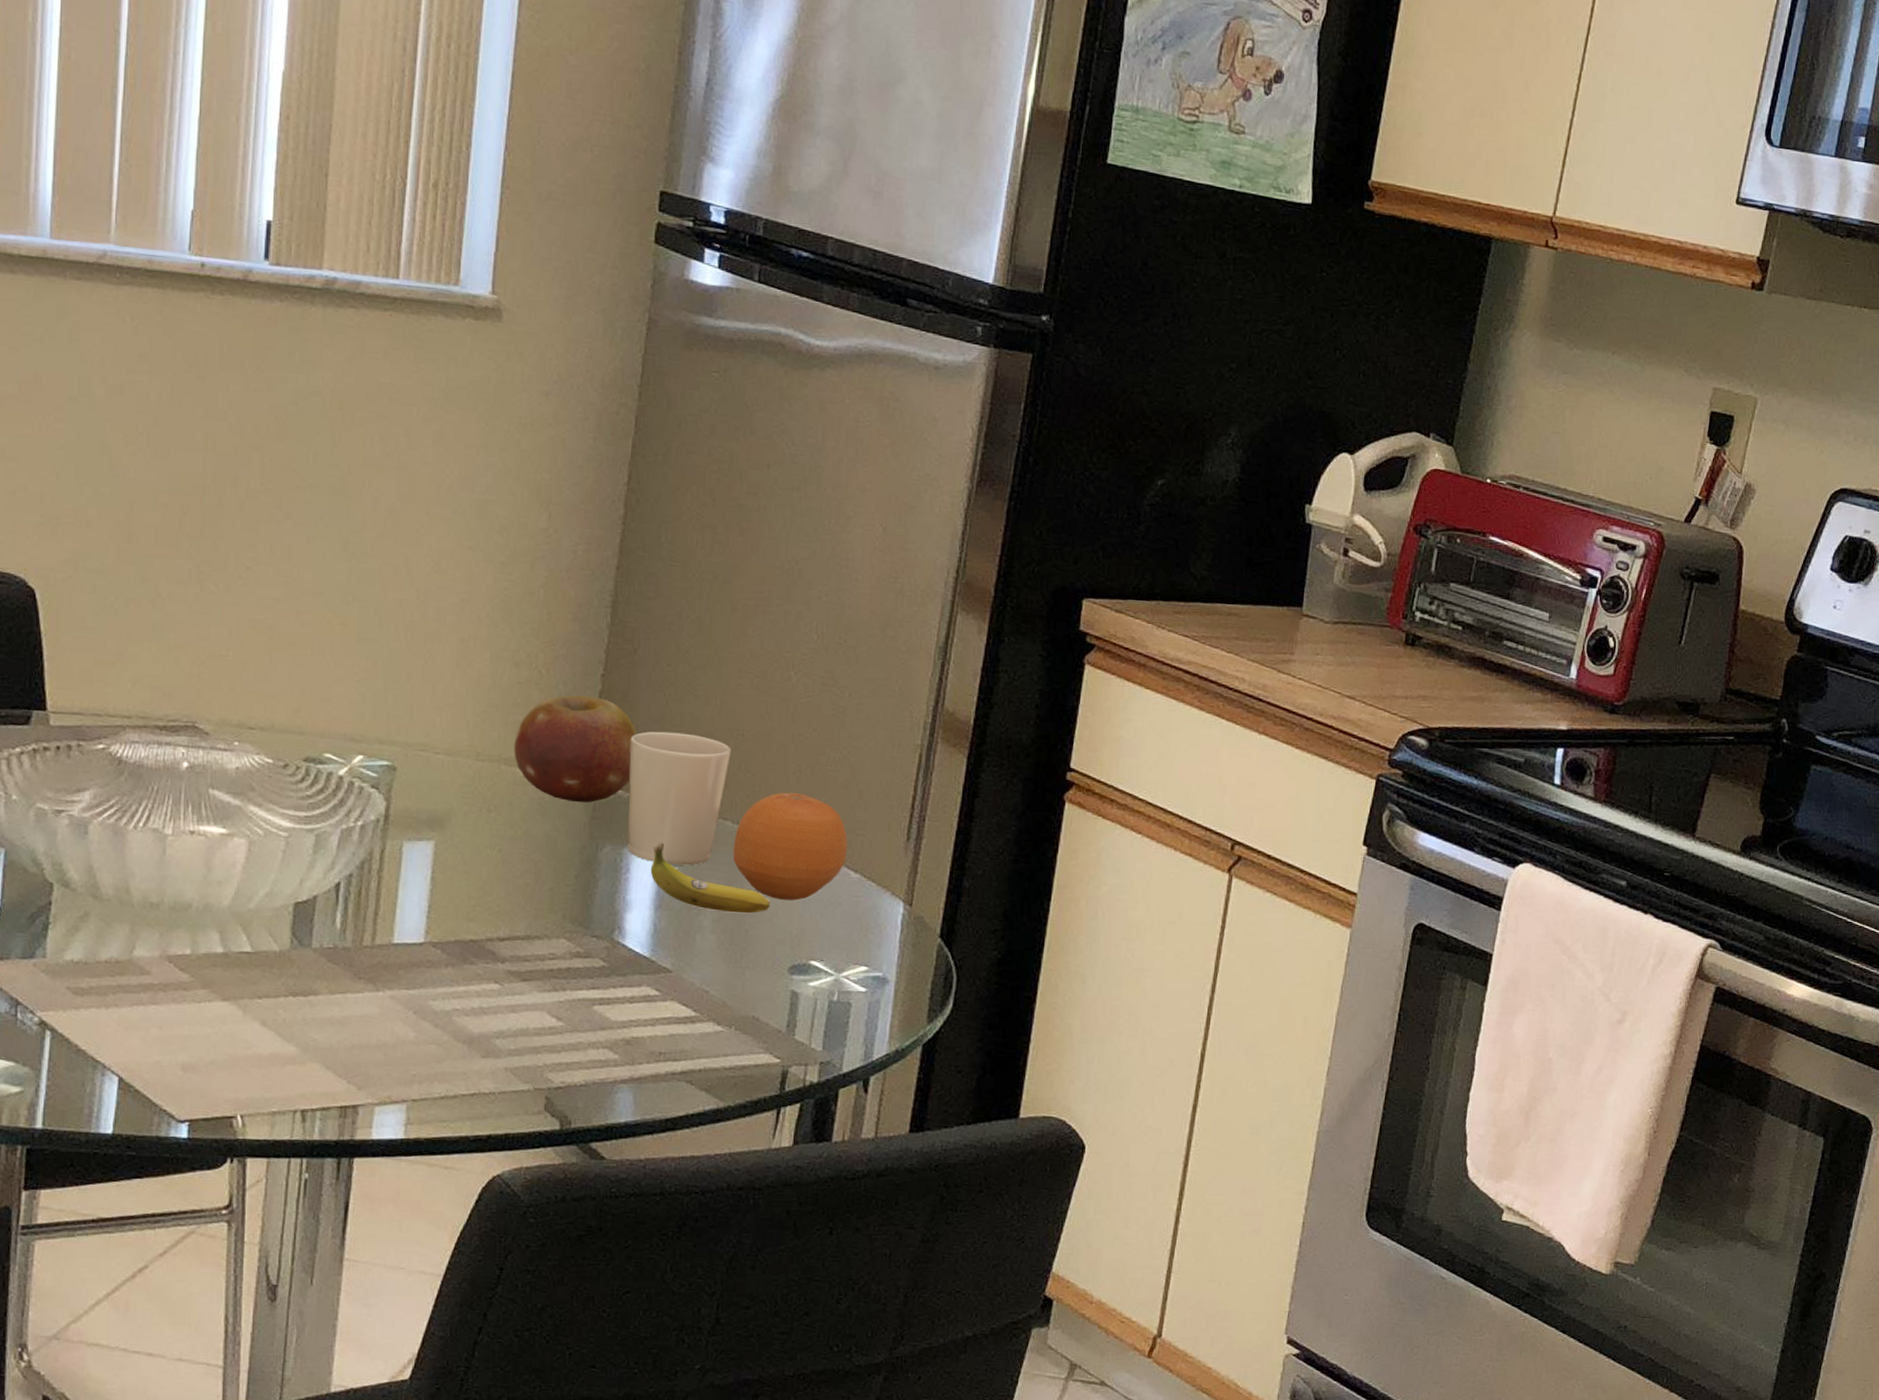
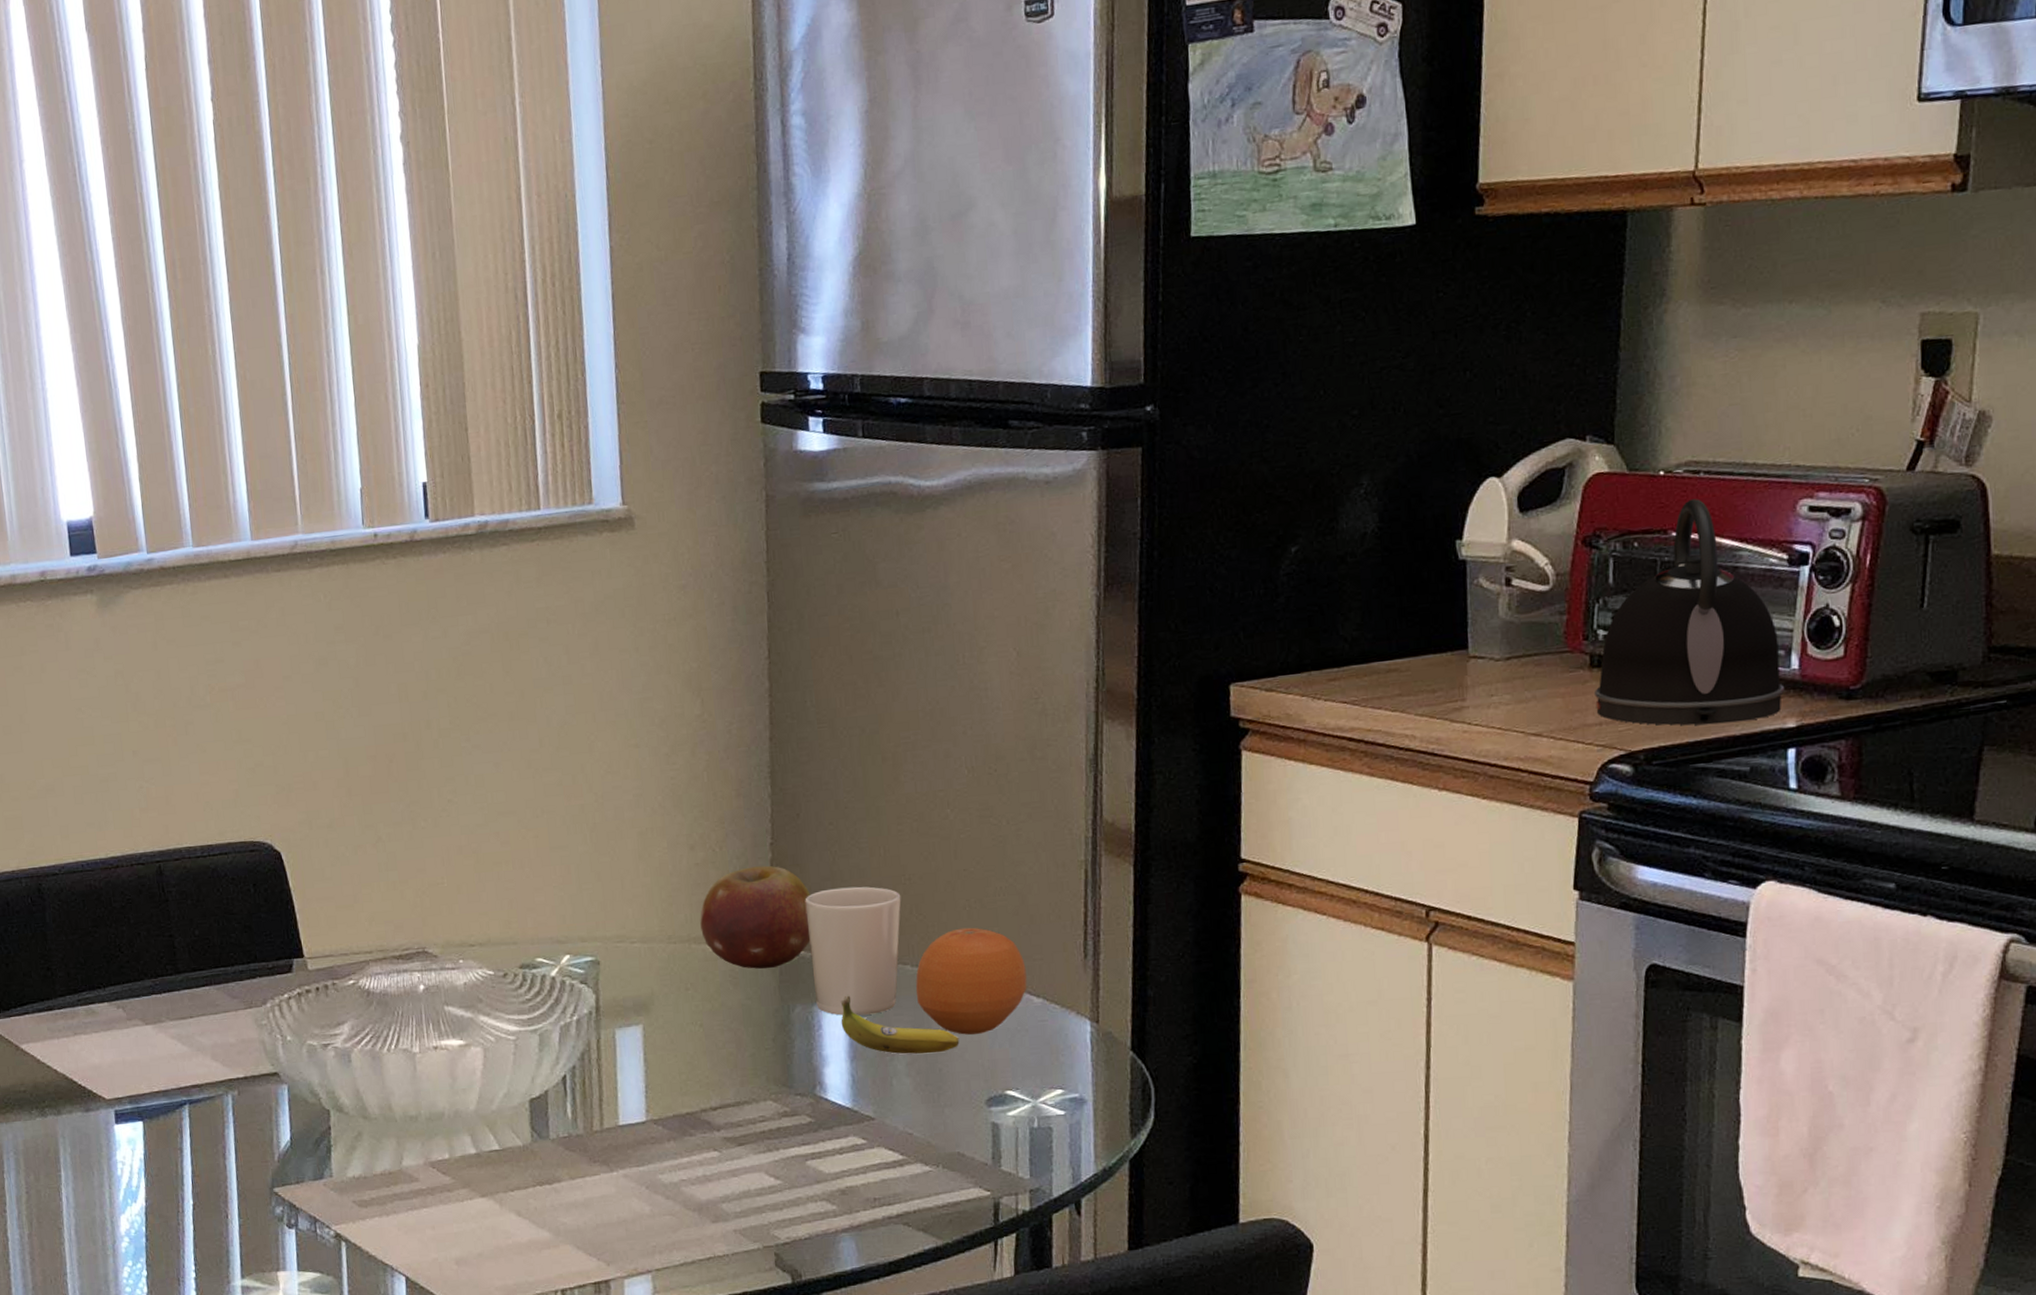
kettle: none [1404,510,1563,718] -> present [1593,499,1785,725]

